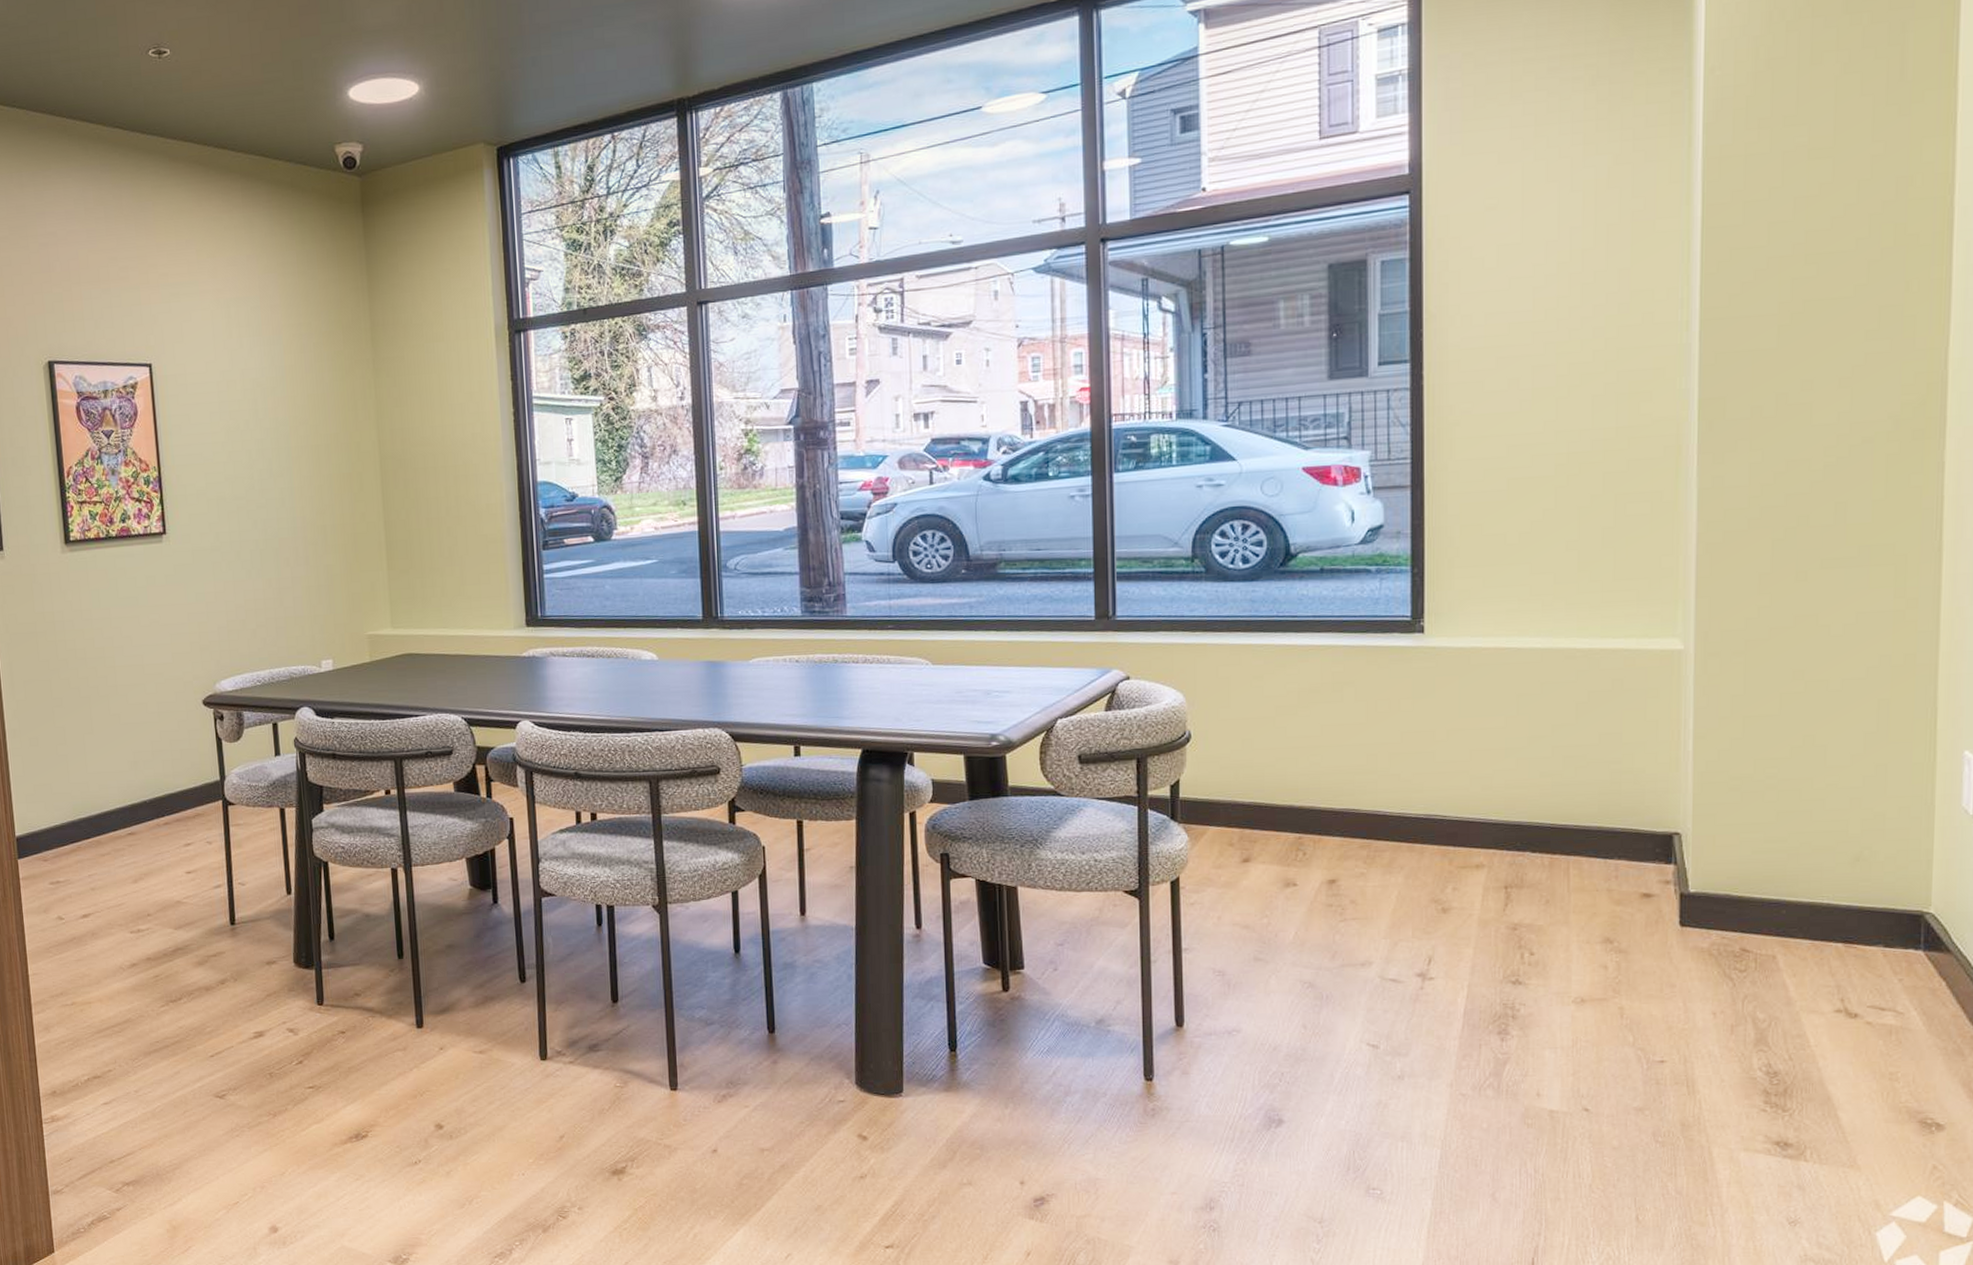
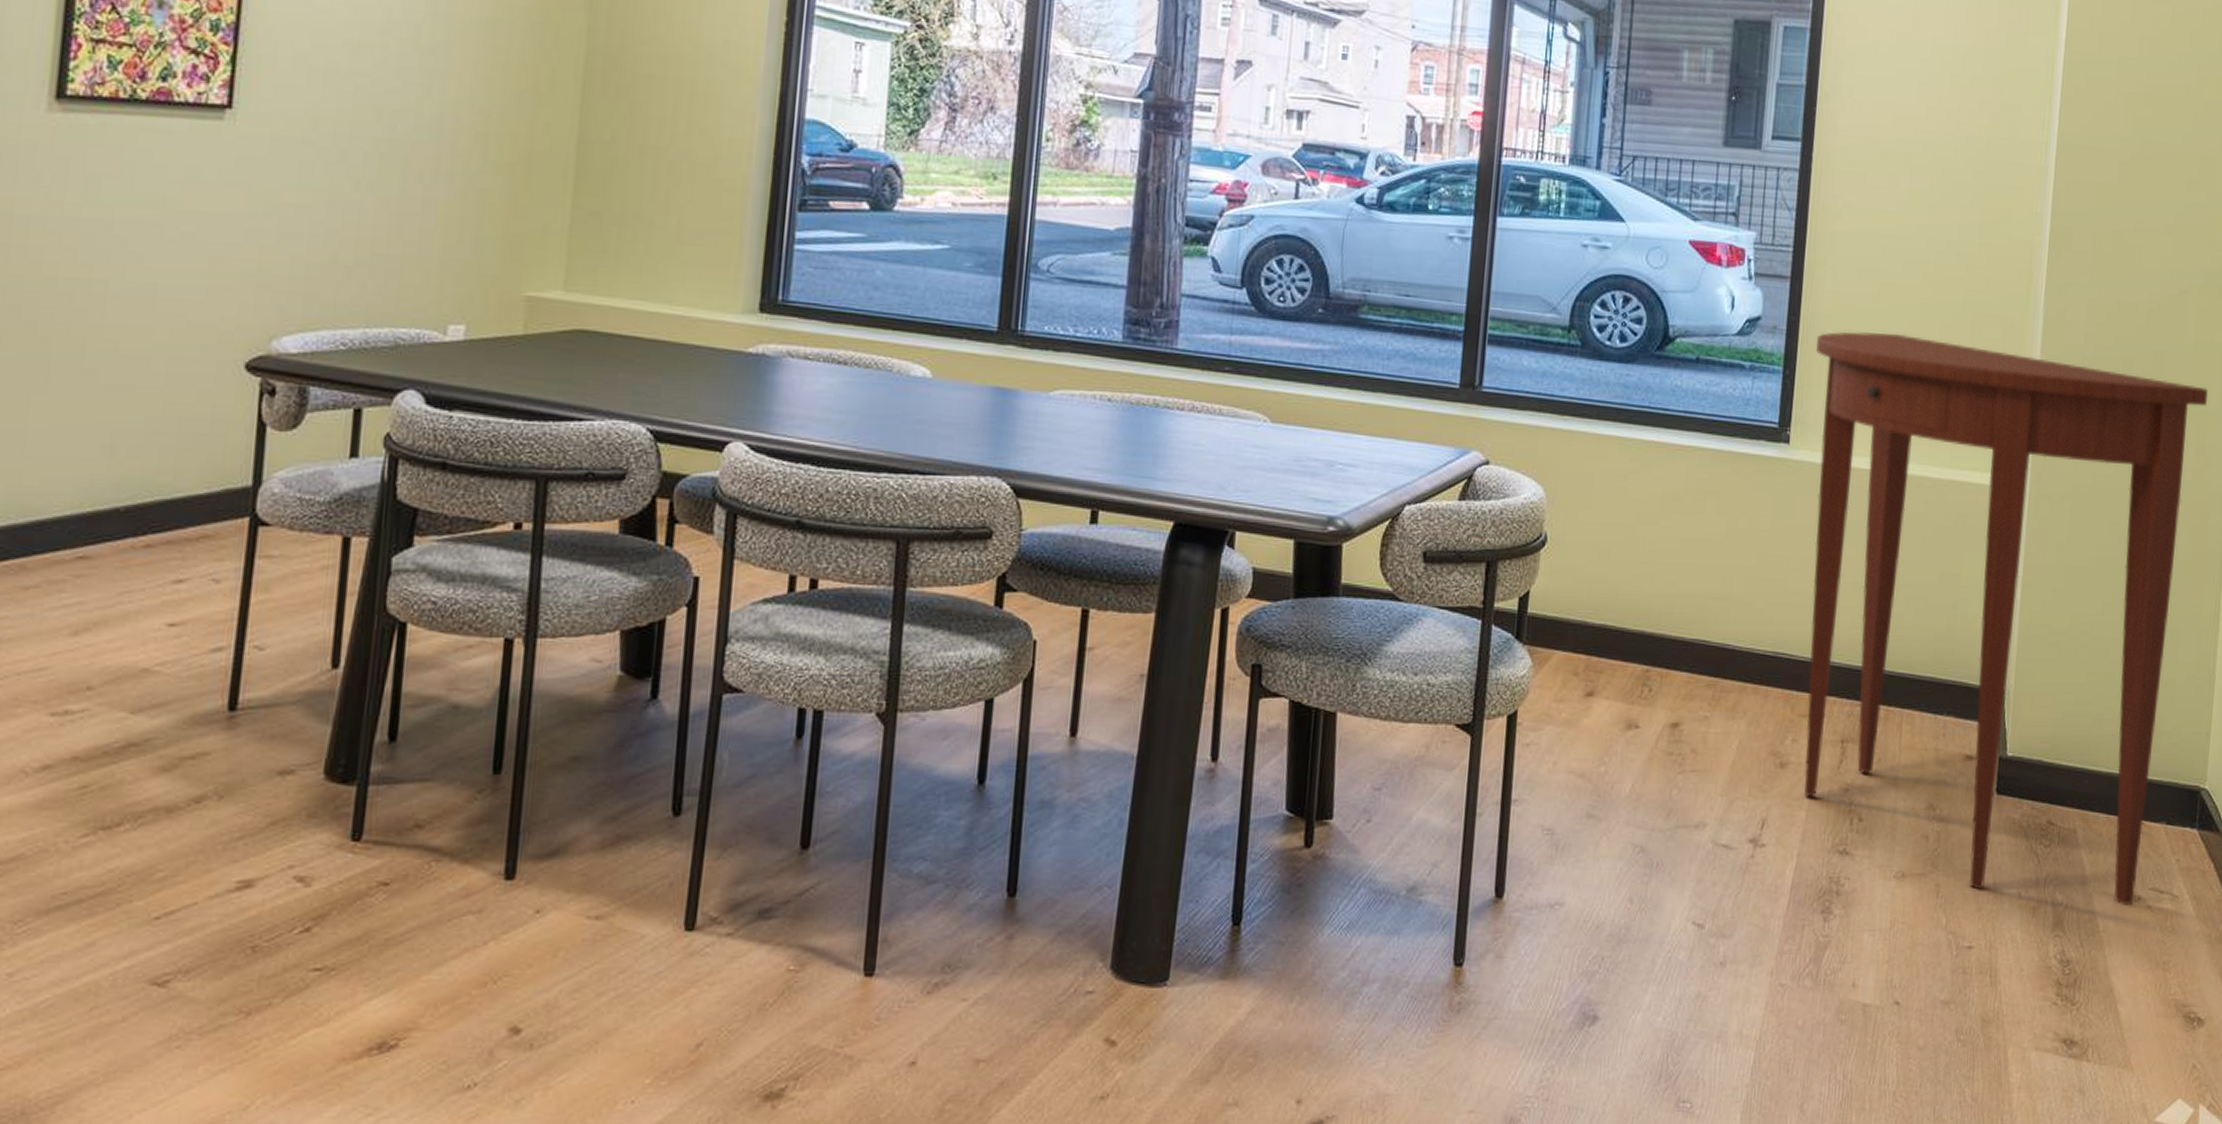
console table: none [1443,521,1905,1022] -> present [1803,331,2208,905]

